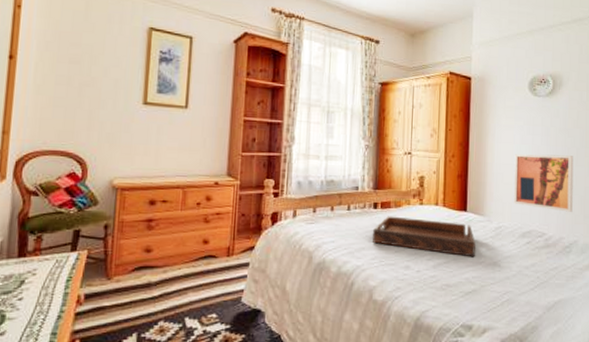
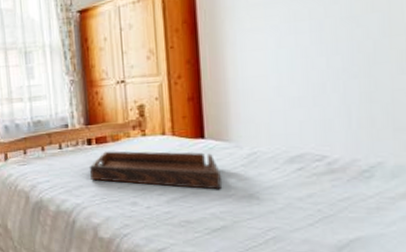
wall art: present [513,154,574,212] -> none [268,51,372,127]

